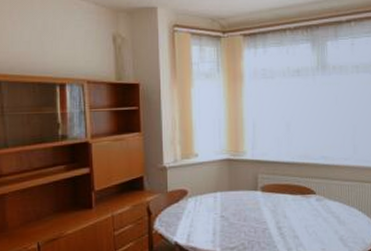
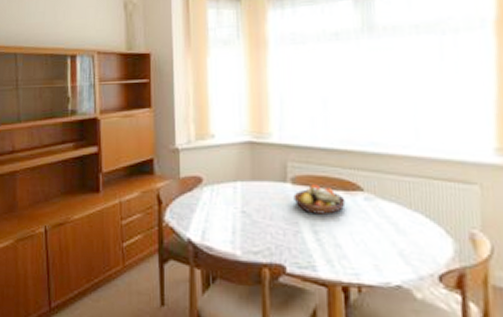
fruit bowl: none [263,191,302,214] -> present [293,184,346,215]

